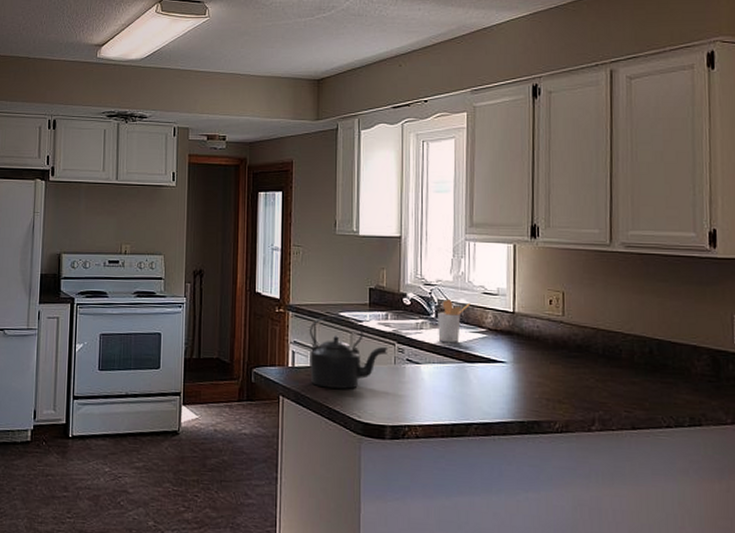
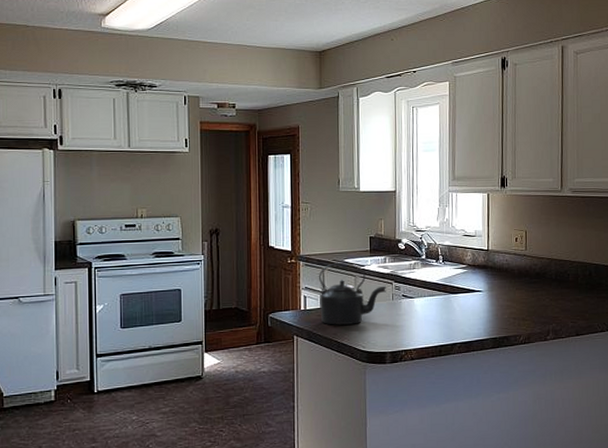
utensil holder: present [438,298,471,343] -> none [427,242,454,279]

